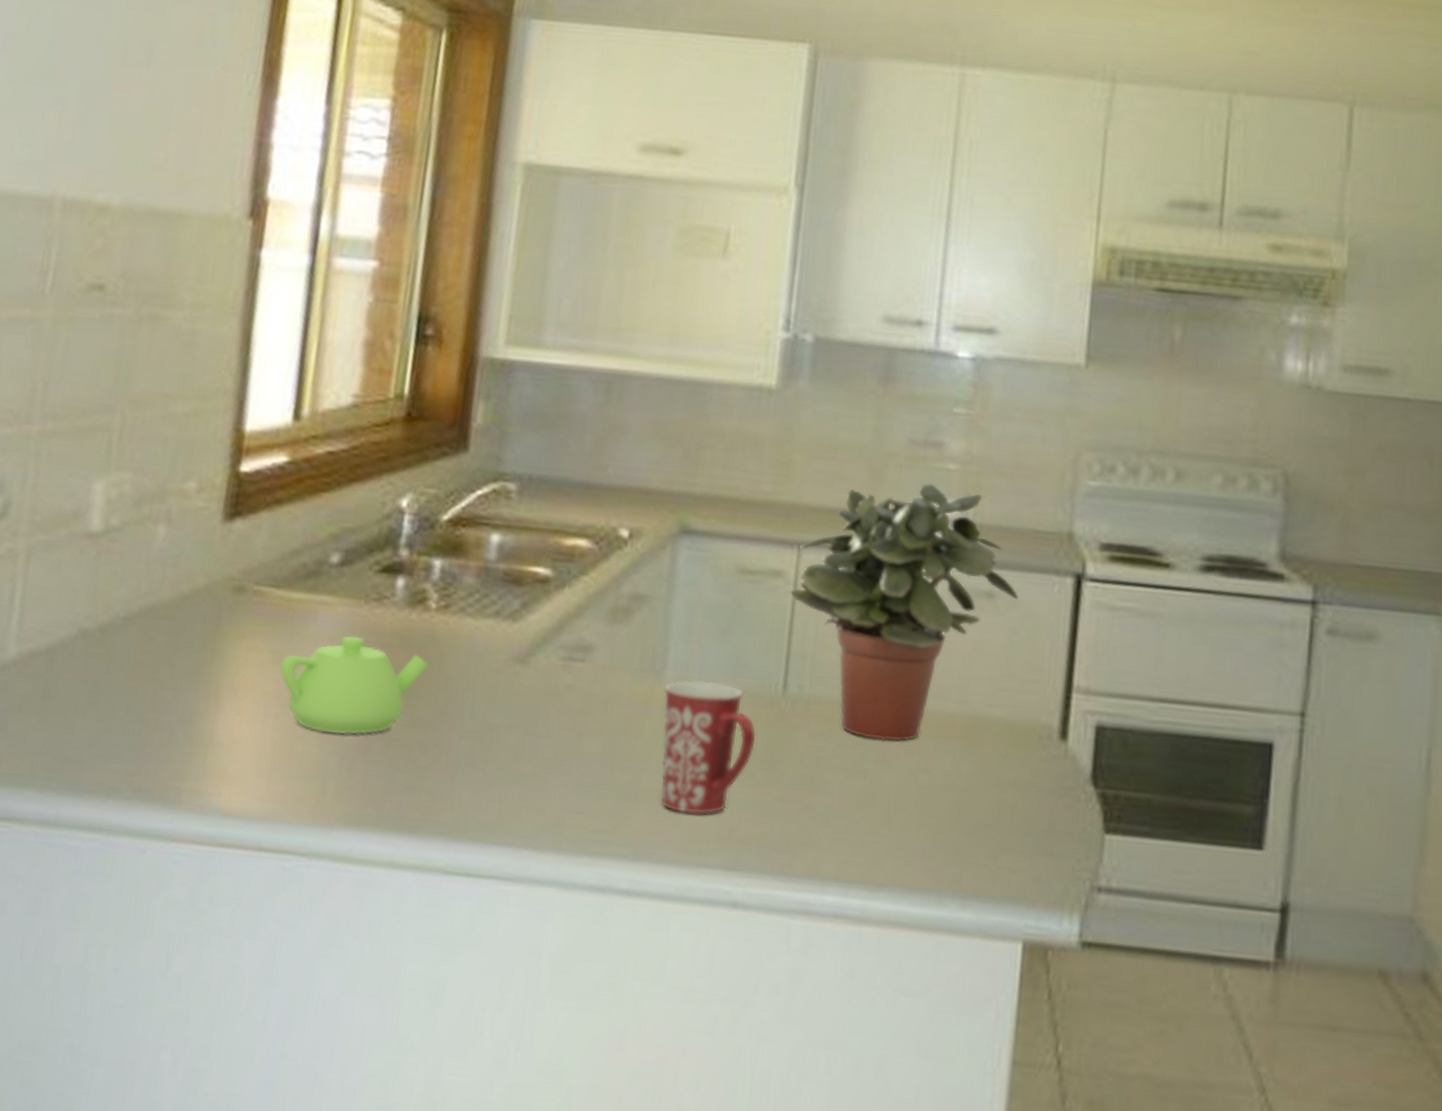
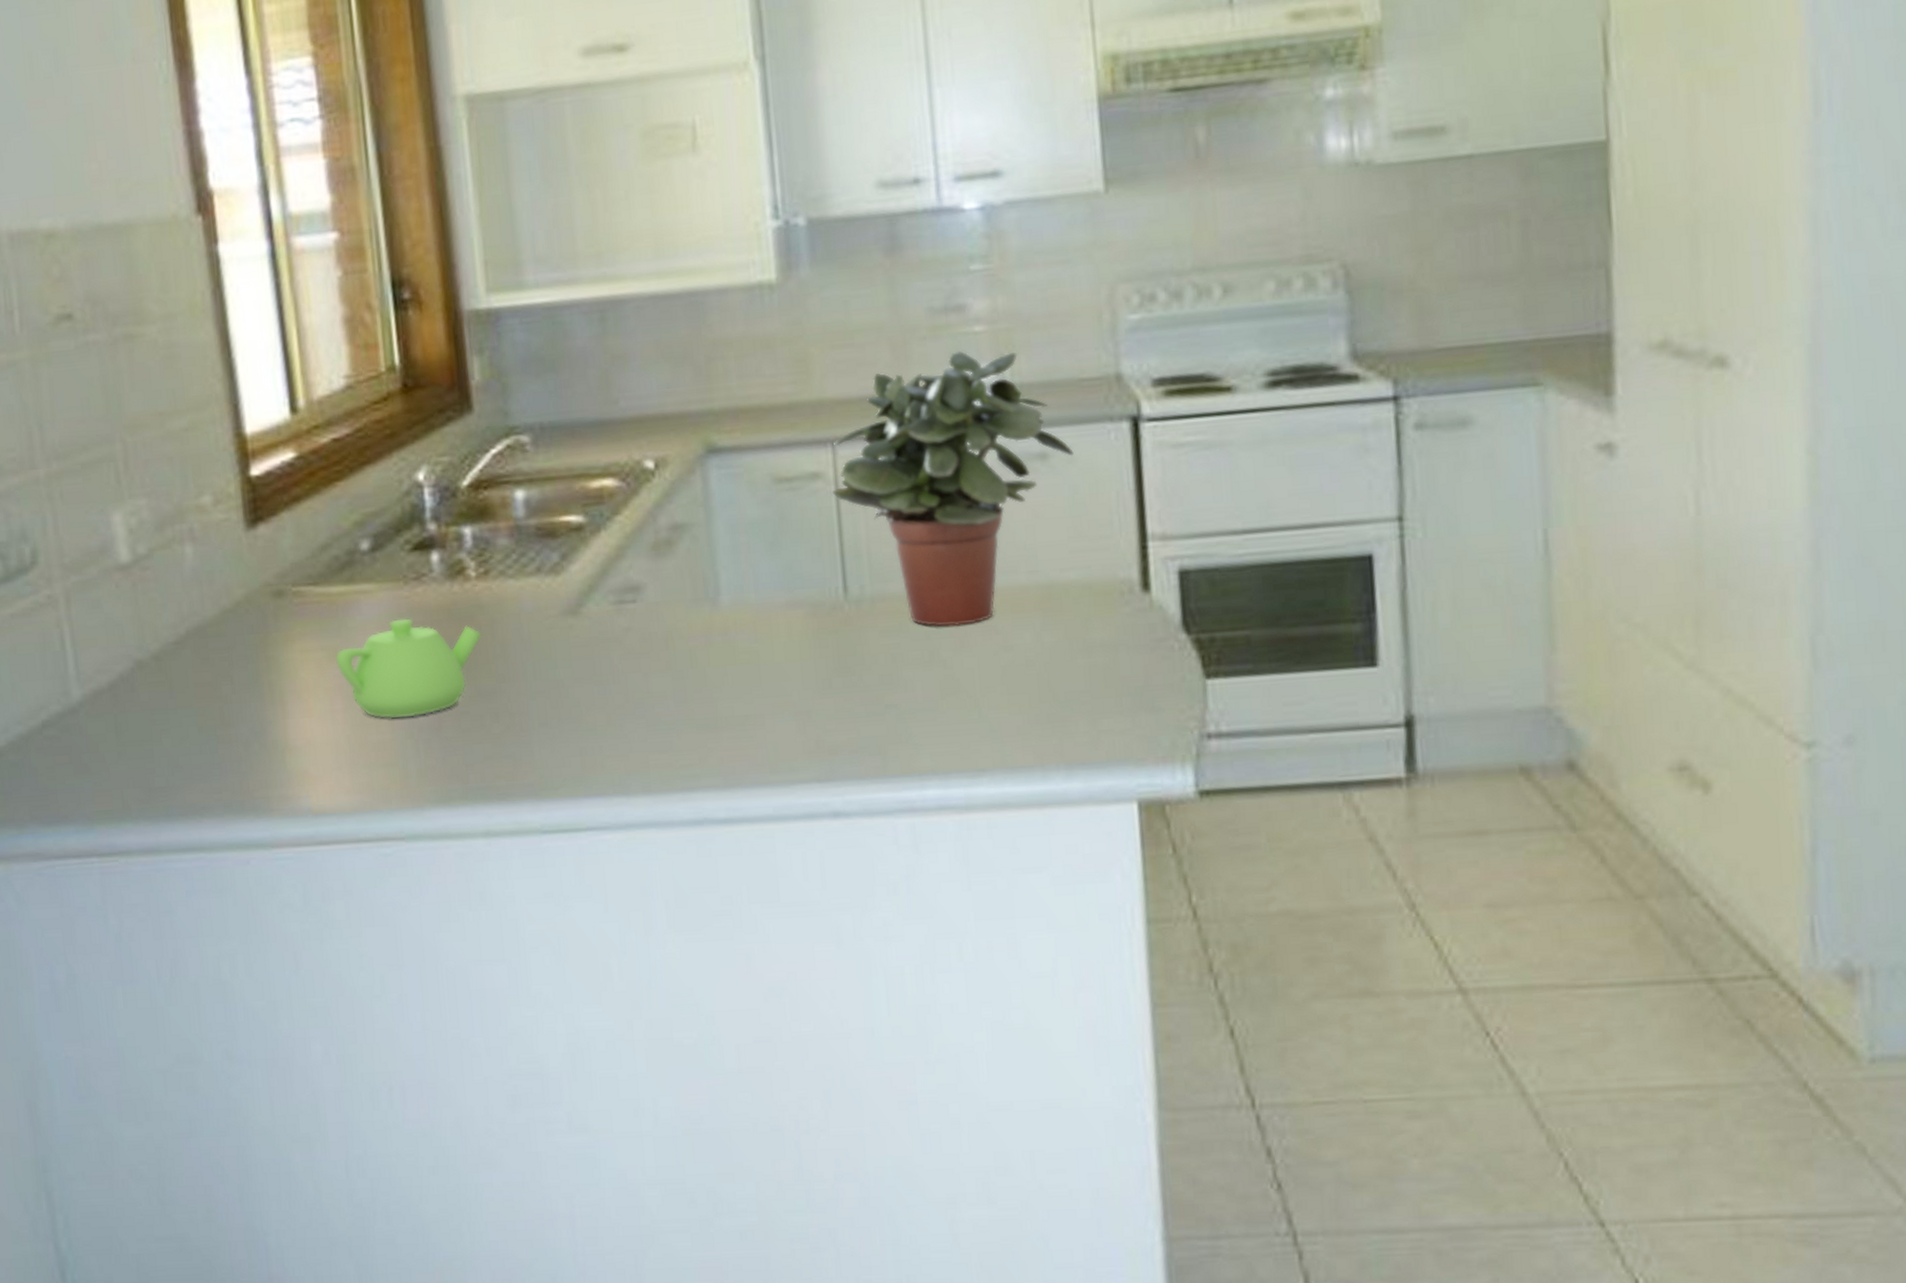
mug: present [660,680,756,816] -> none [722,597,827,735]

